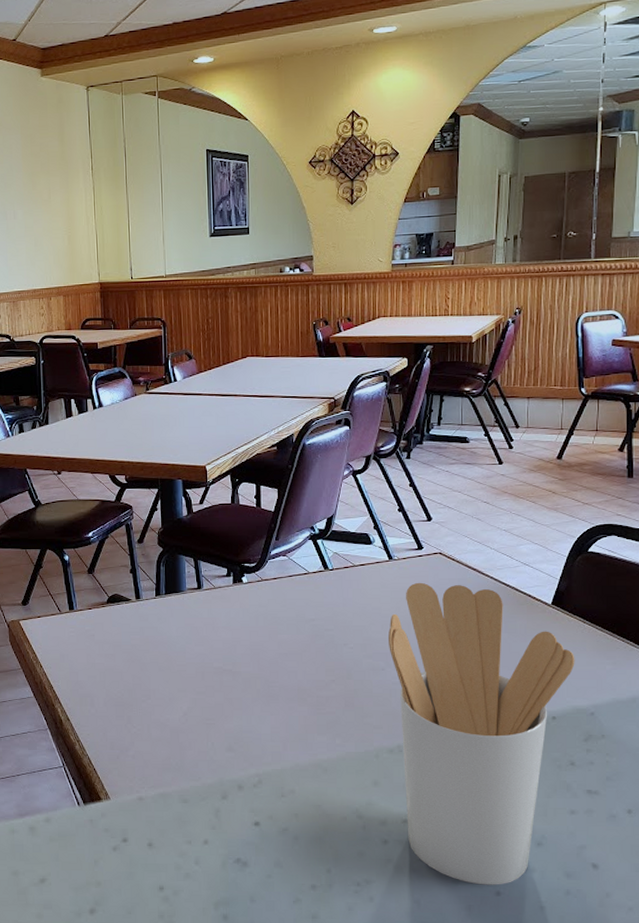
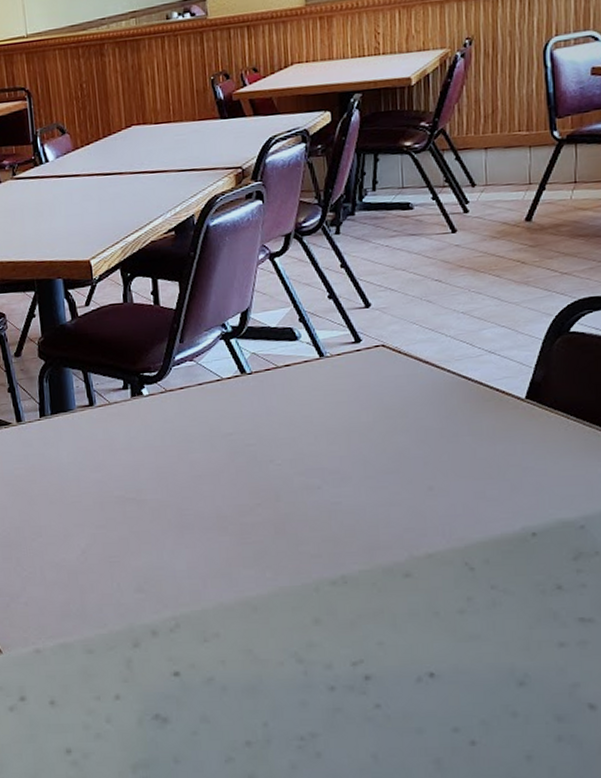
utensil holder: present [388,582,575,885] -> none [323,382,558,734]

